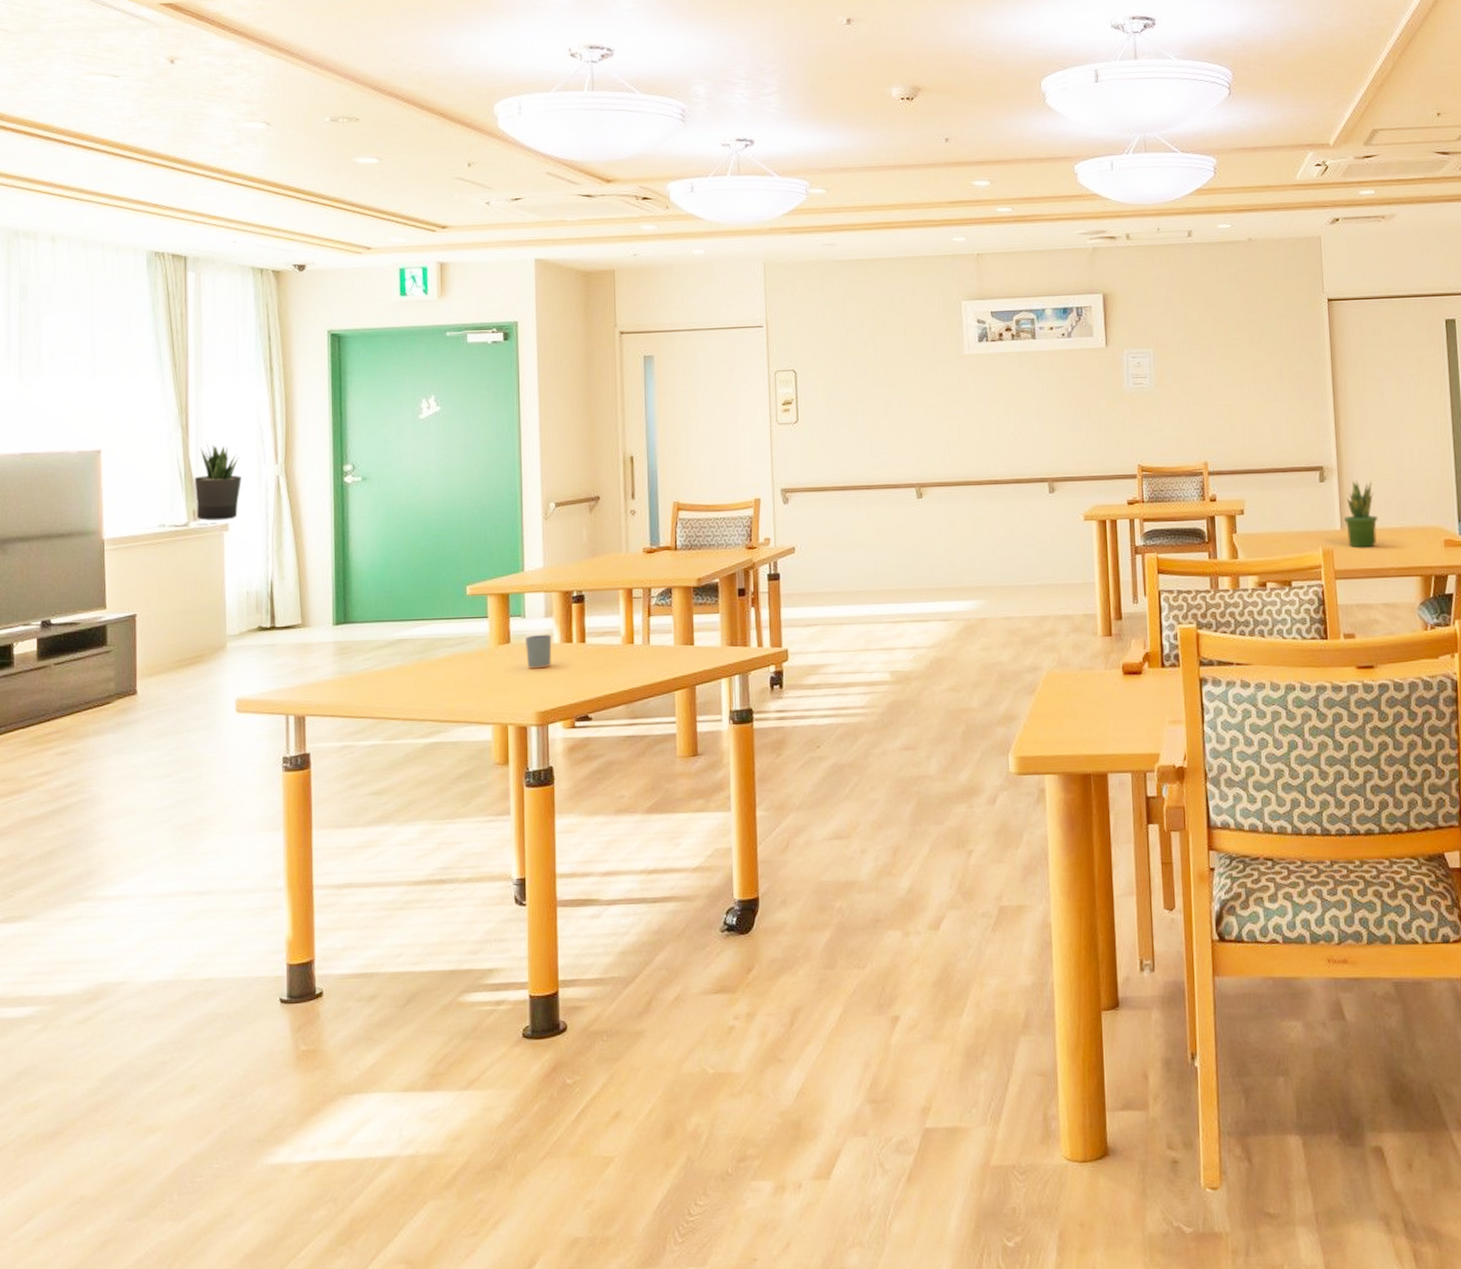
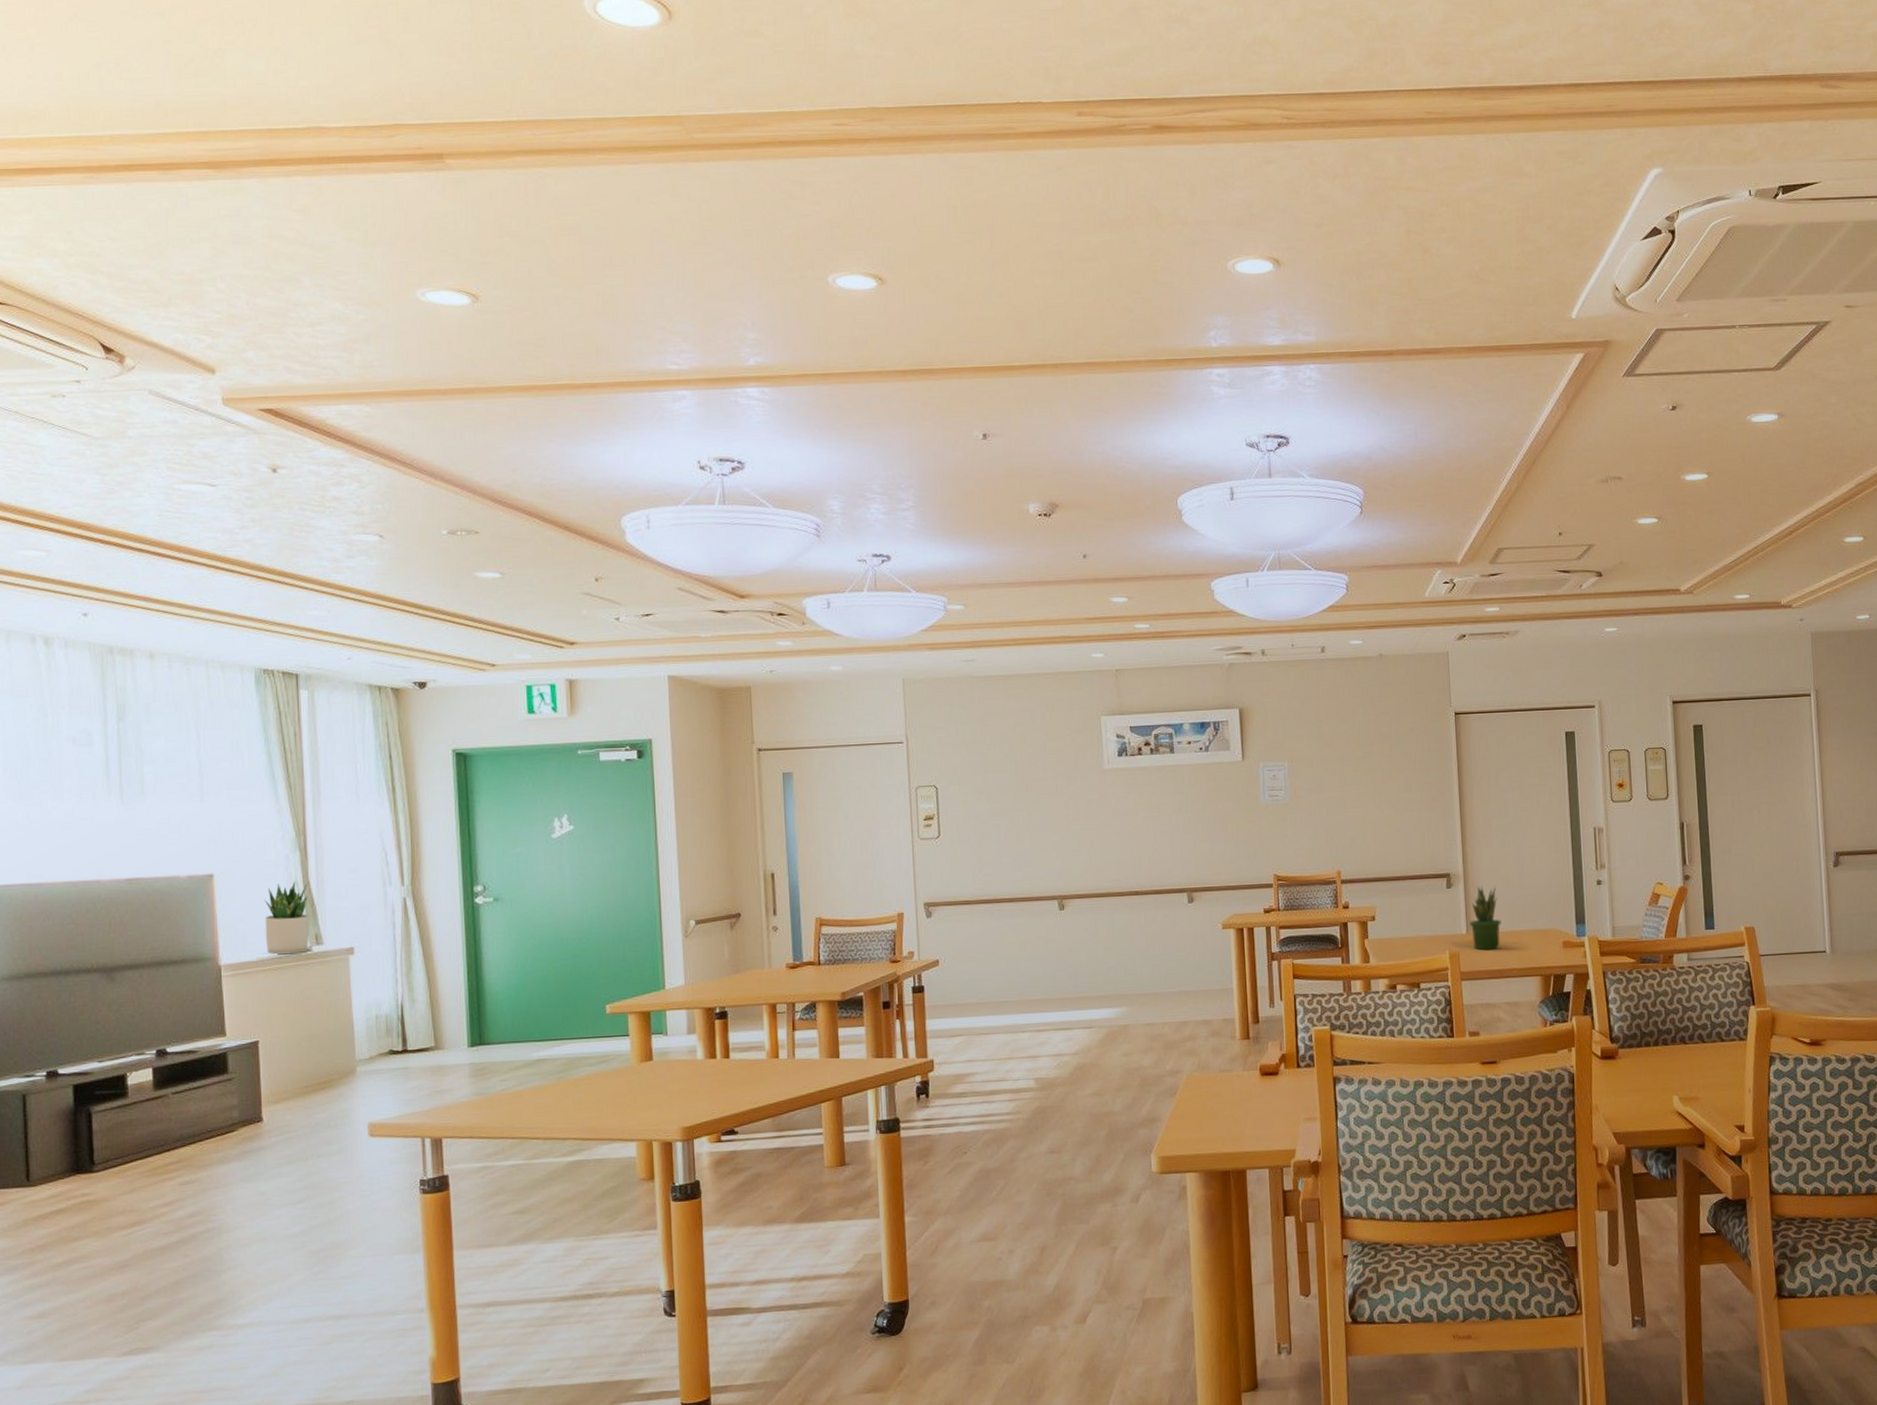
planter: none [146,457,189,530] -> present [264,880,310,955]
planter: present [194,442,241,521] -> none [315,864,366,945]
mug: present [526,634,552,669] -> none [668,1050,696,1085]

